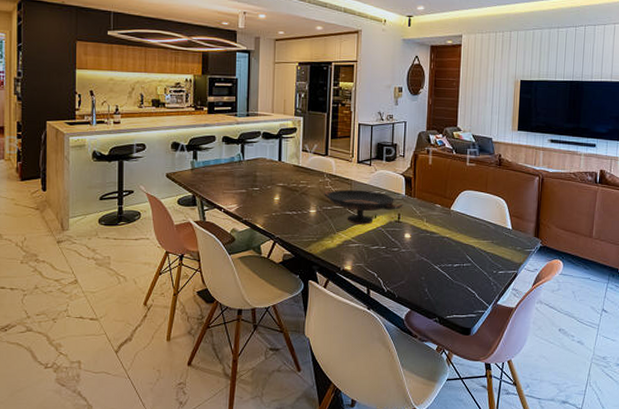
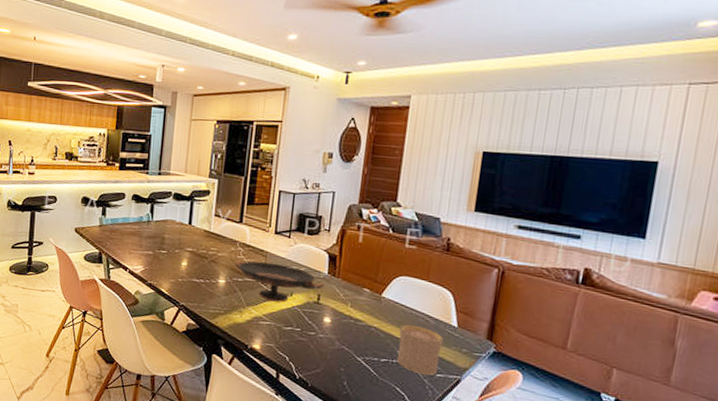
cup: none [466,231,502,274] -> present [397,324,443,376]

